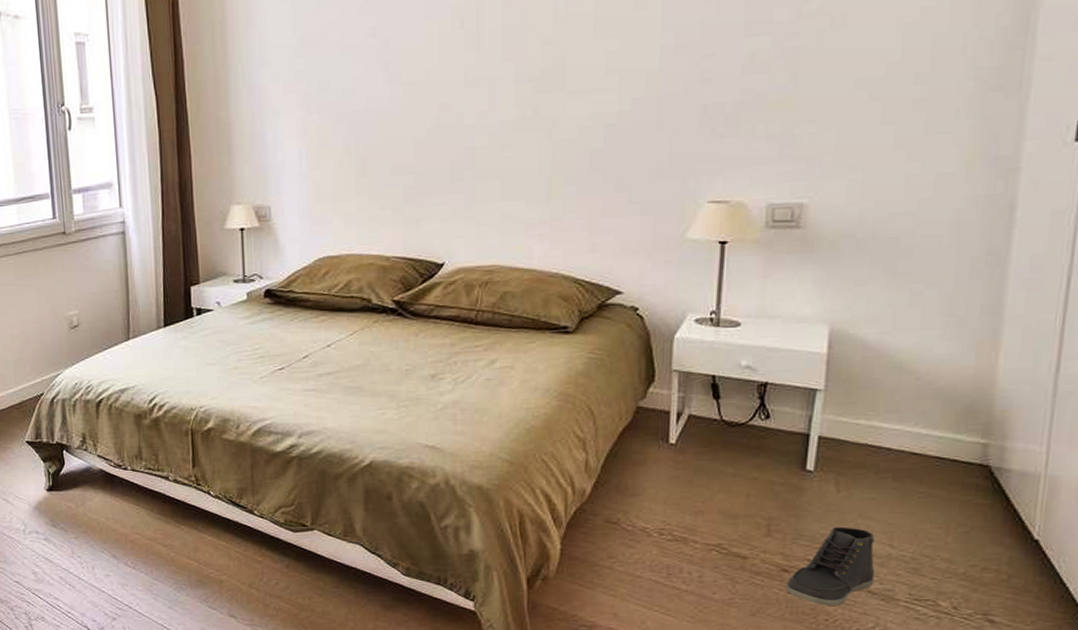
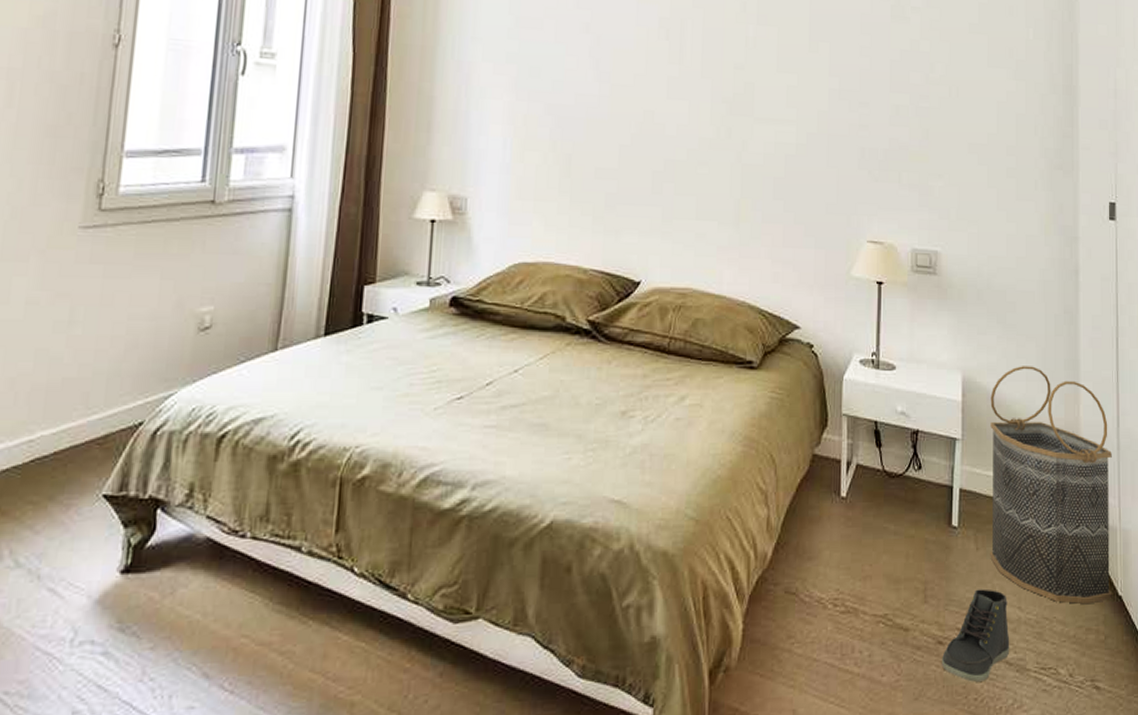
basket: none [853,314,1043,546] -> present [989,366,1112,605]

